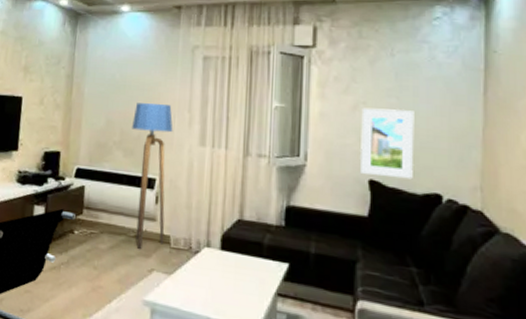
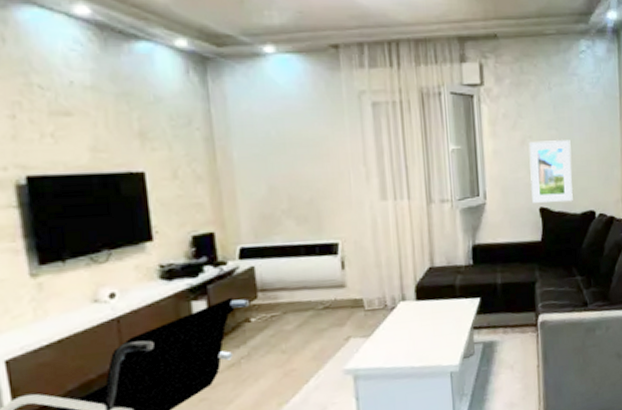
floor lamp: present [132,103,173,249] -> none [300,159,357,320]

